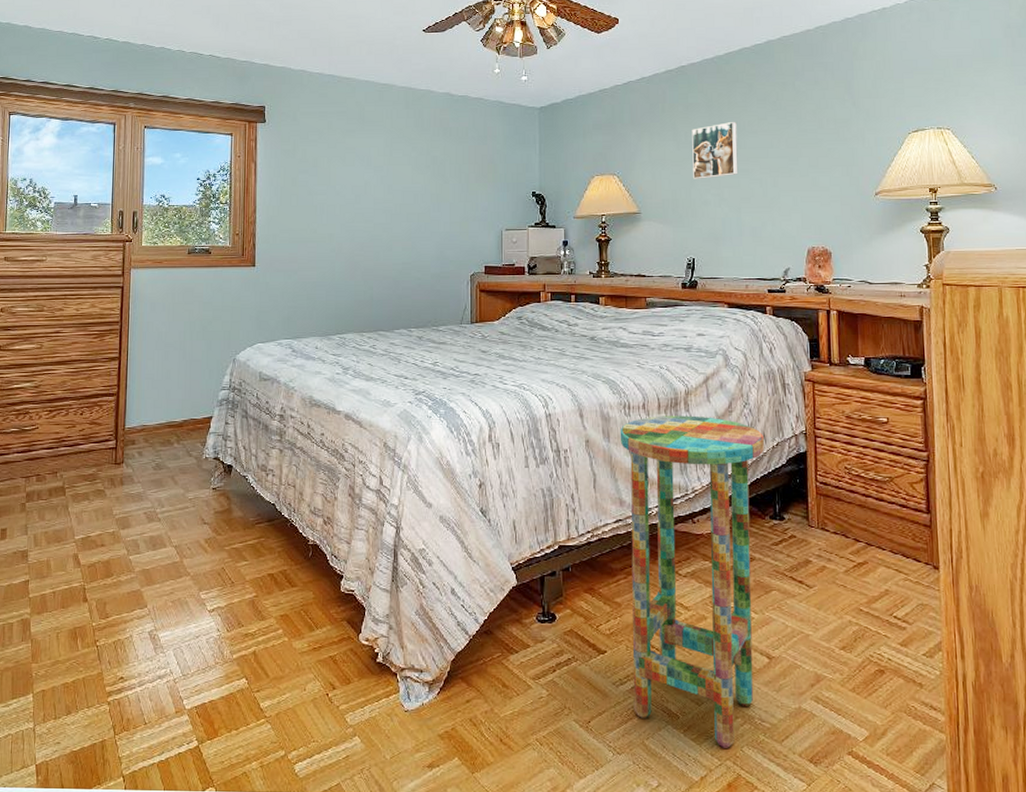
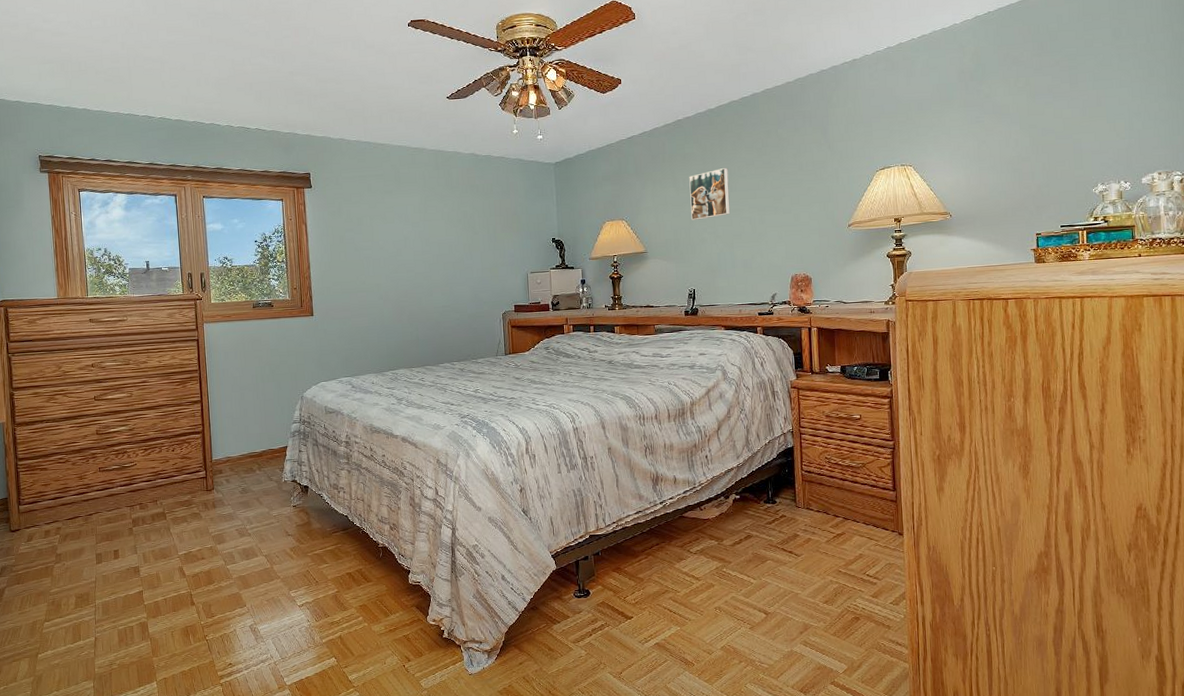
side table: present [620,415,764,748] -> none [636,422,758,686]

